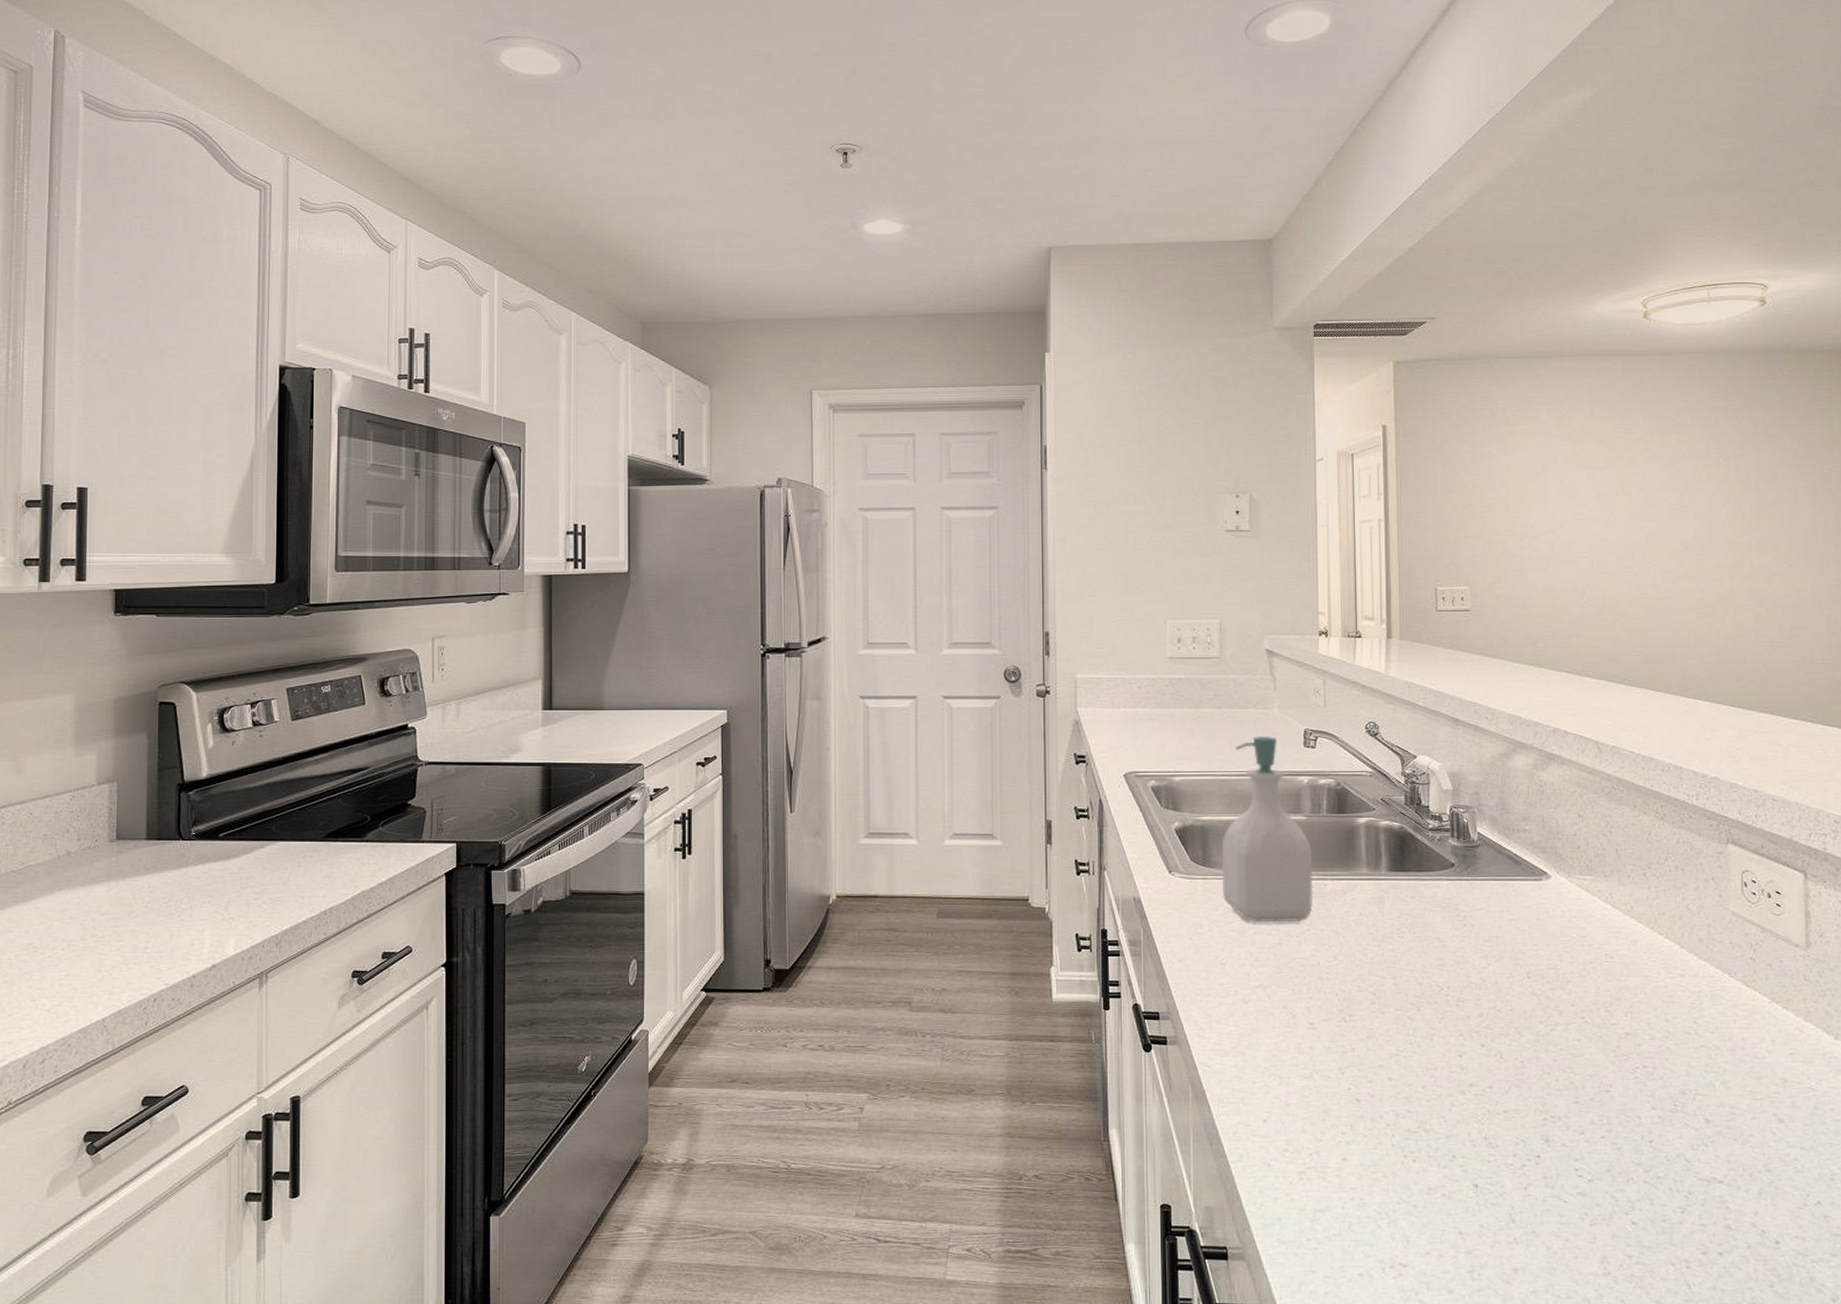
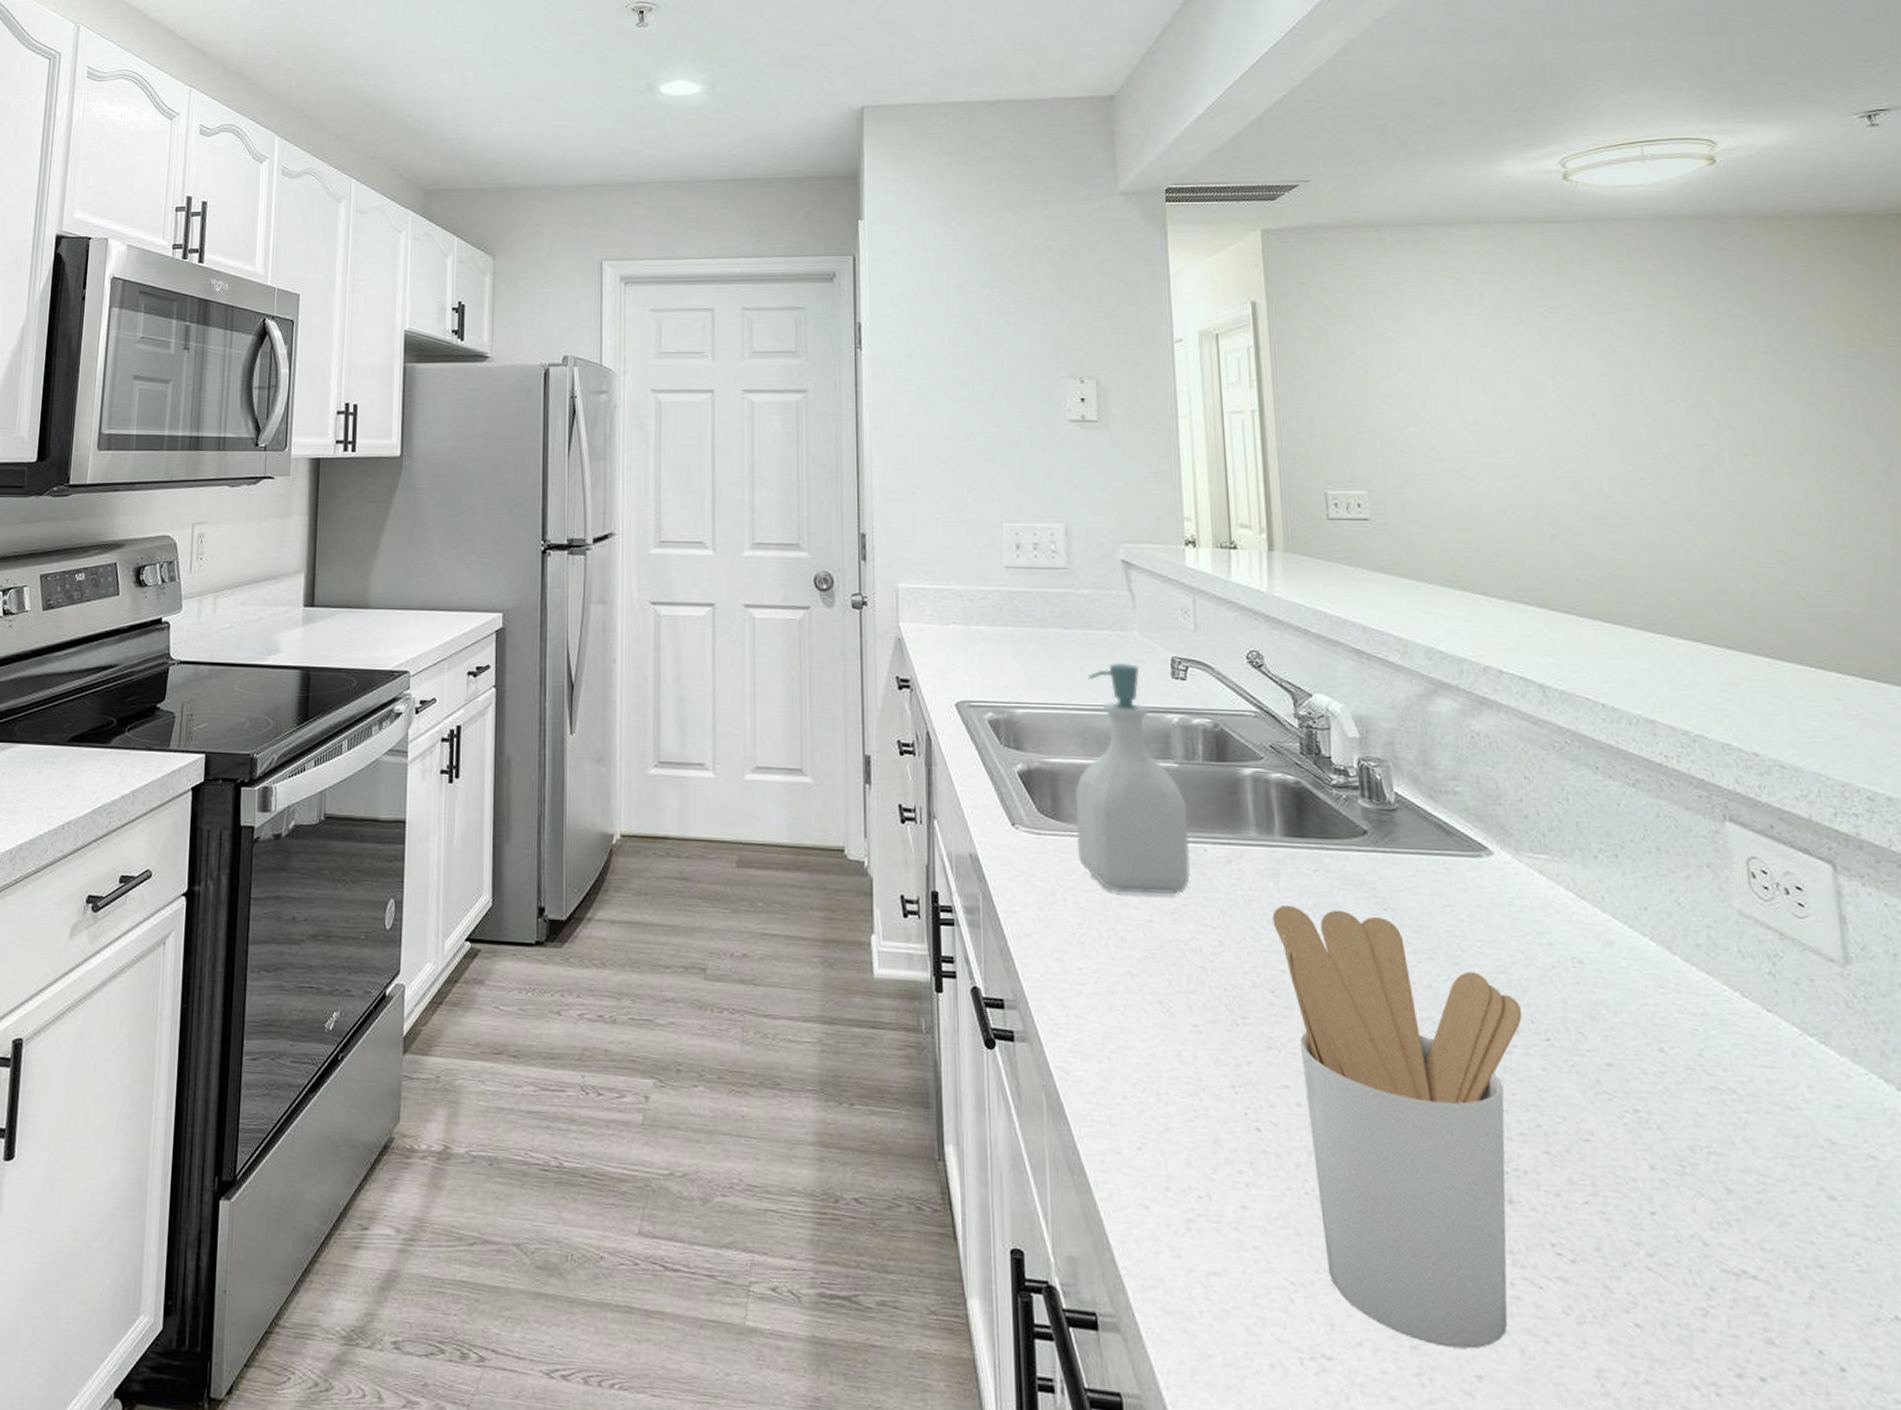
utensil holder: none [1377,926,1565,1250] -> present [1272,906,1522,1349]

